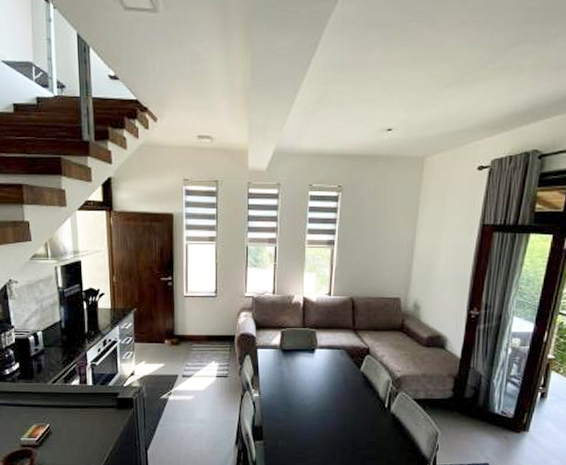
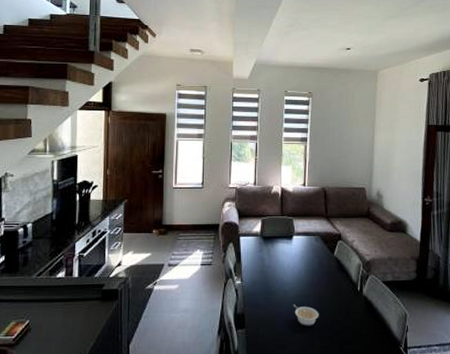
legume: none [314,419,342,441] -> present [293,304,319,326]

